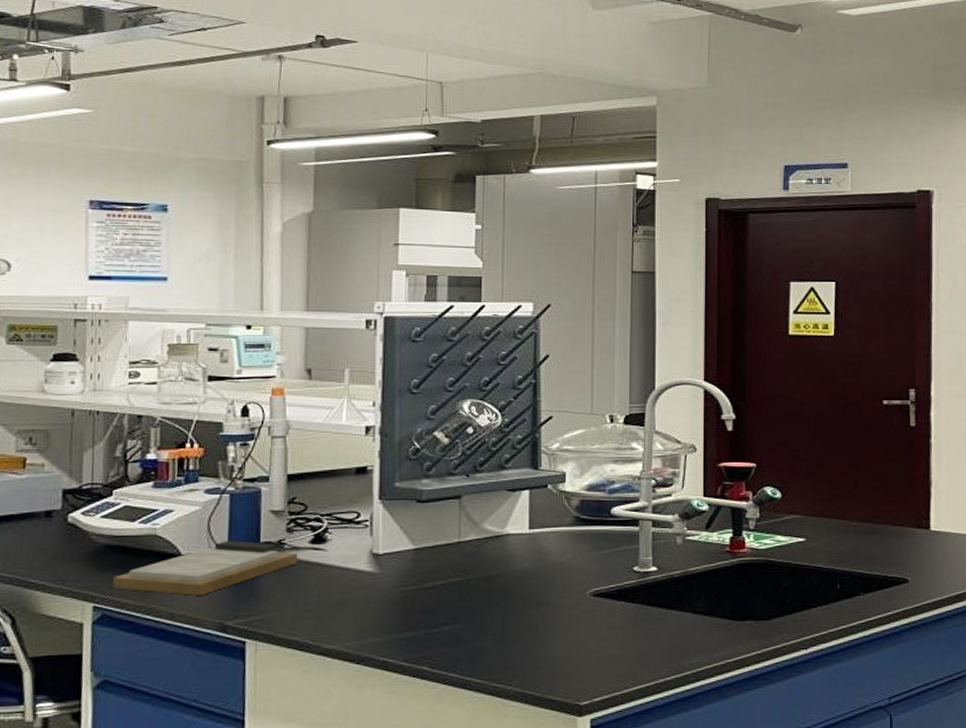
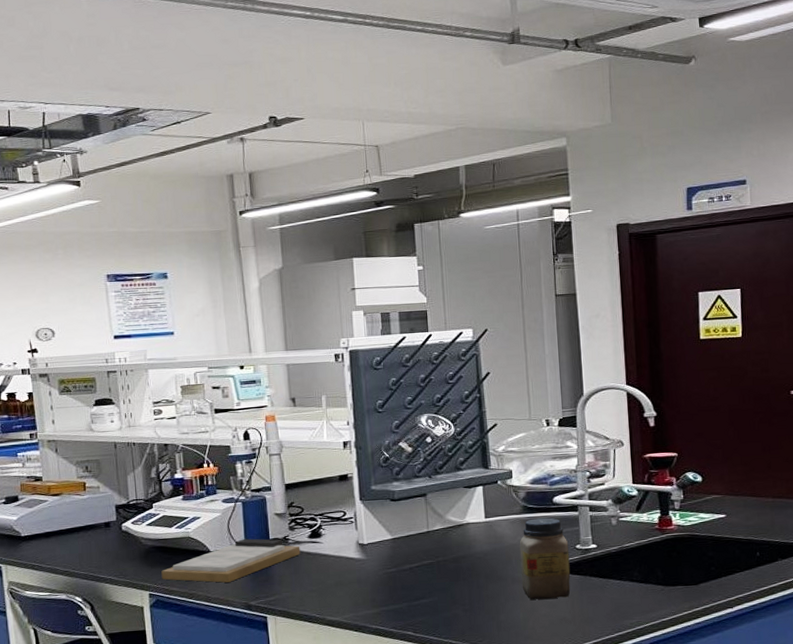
jar: none [566,532,625,632] -> present [519,517,571,600]

